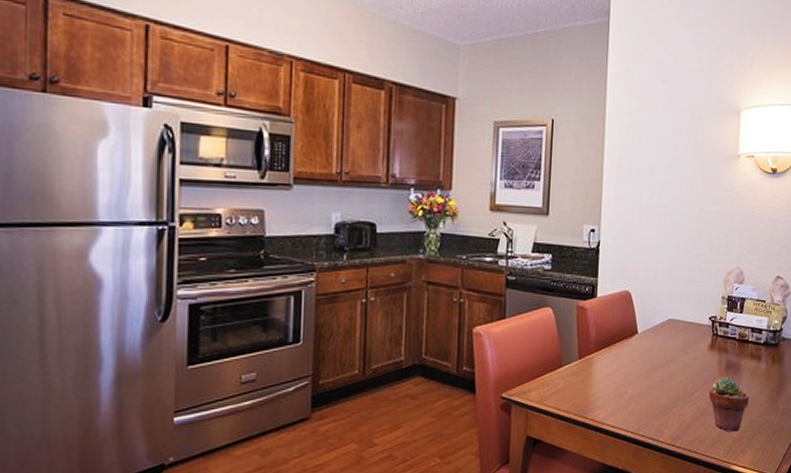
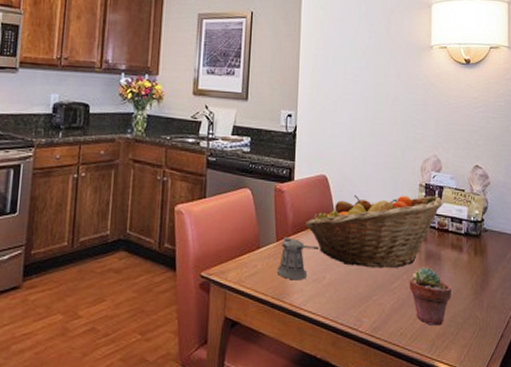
pepper shaker: none [578,354,622,397] -> present [276,236,320,281]
fruit basket: none [608,307,746,381] -> present [306,195,444,269]

